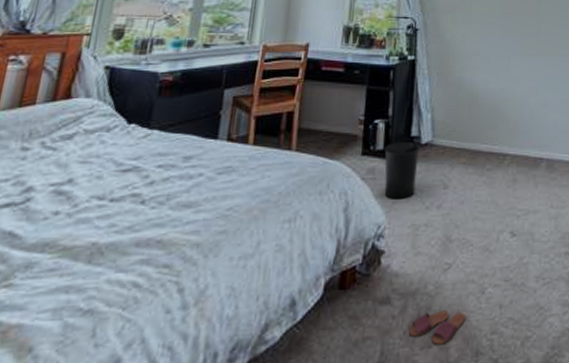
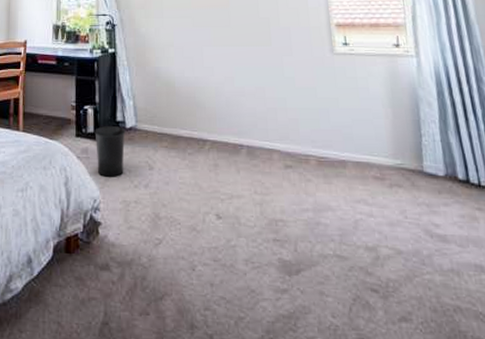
slippers: present [408,310,466,345] -> none [127,282,179,313]

